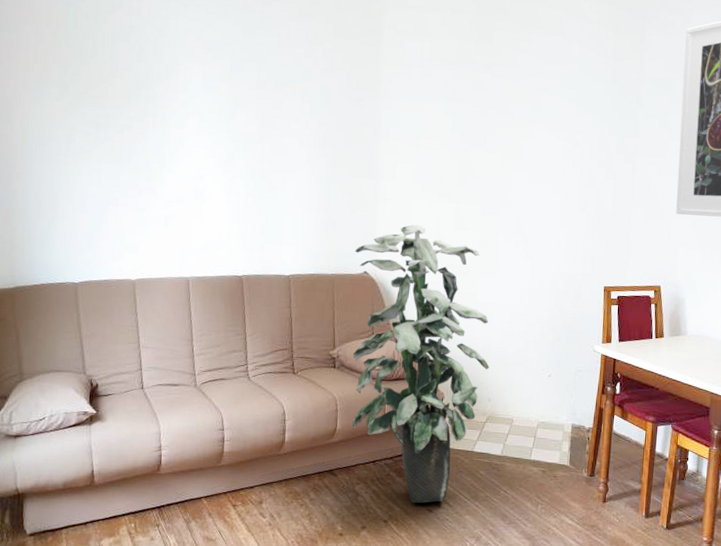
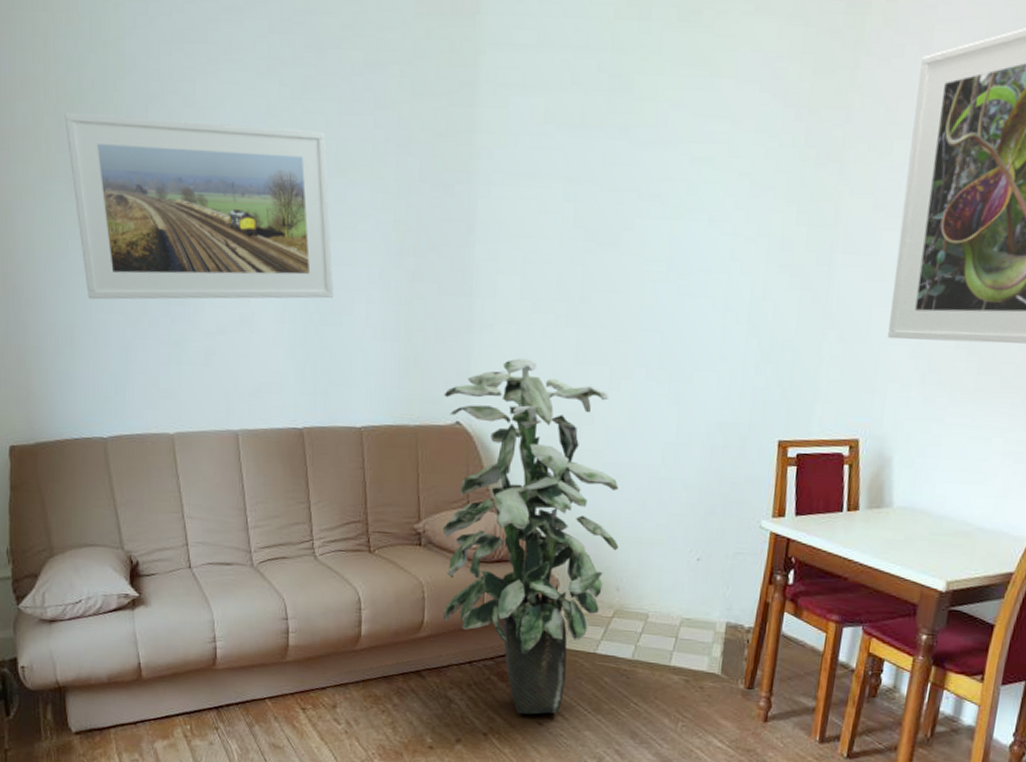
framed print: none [61,35,271,178] -> present [64,112,334,300]

